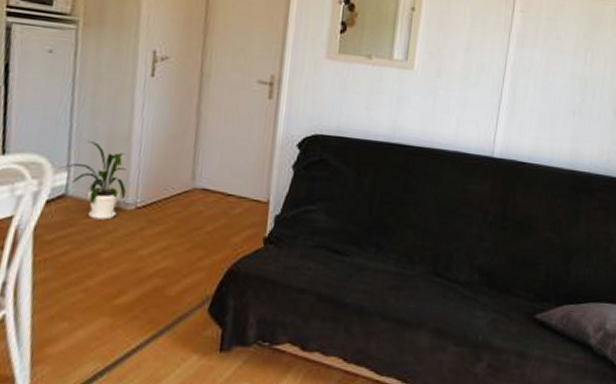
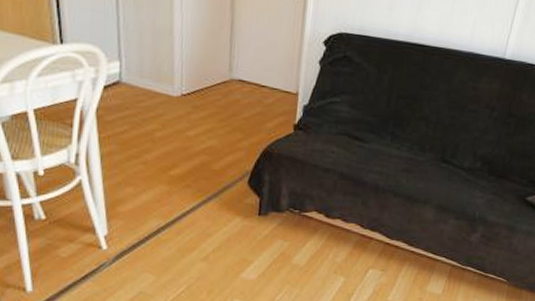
house plant: present [59,140,127,220] -> none [112,32,173,105]

